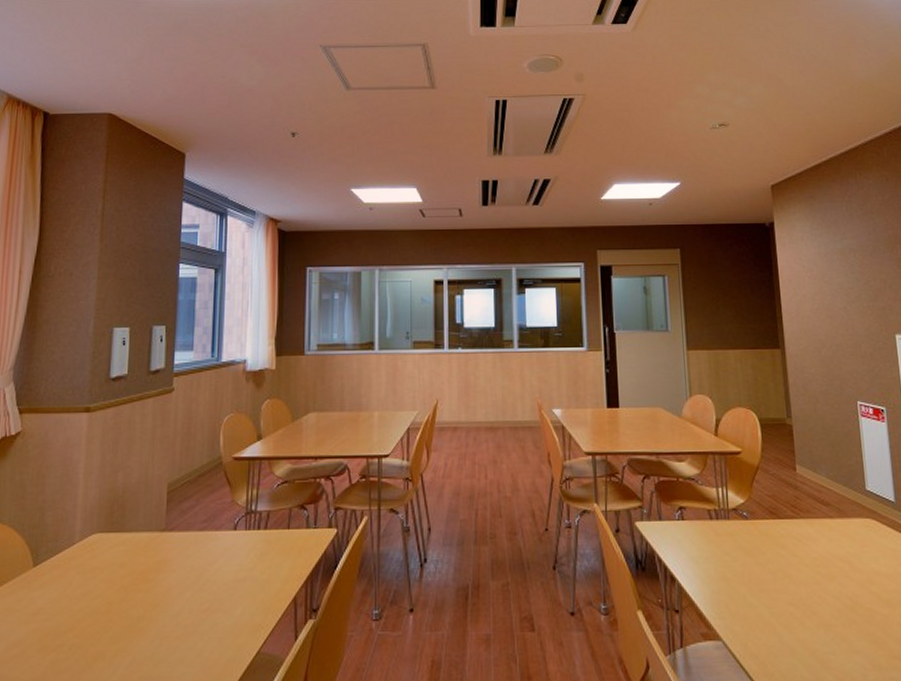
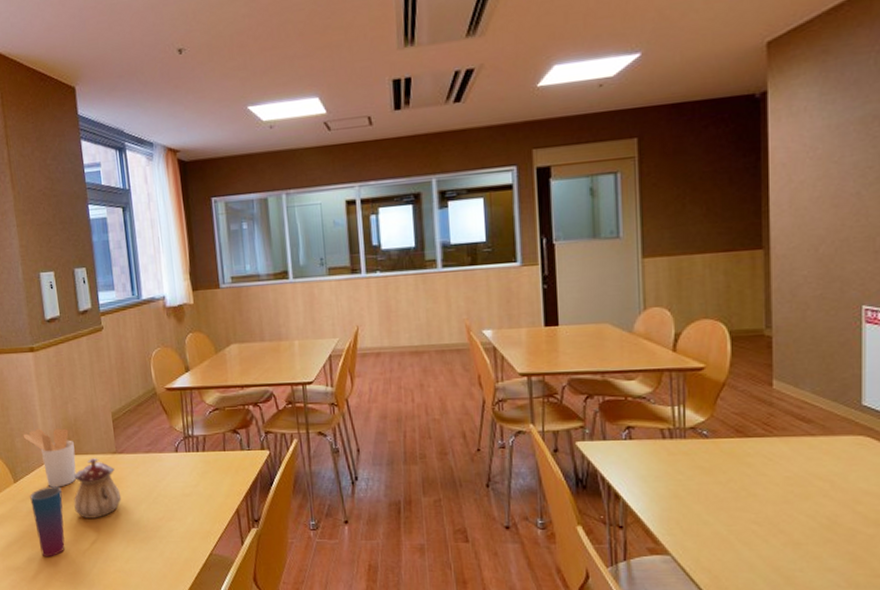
cup: none [48,571,91,663] -> present [30,486,65,557]
utensil holder: none [56,500,118,573] -> present [23,428,76,488]
teapot: none [103,537,163,611] -> present [73,458,122,519]

